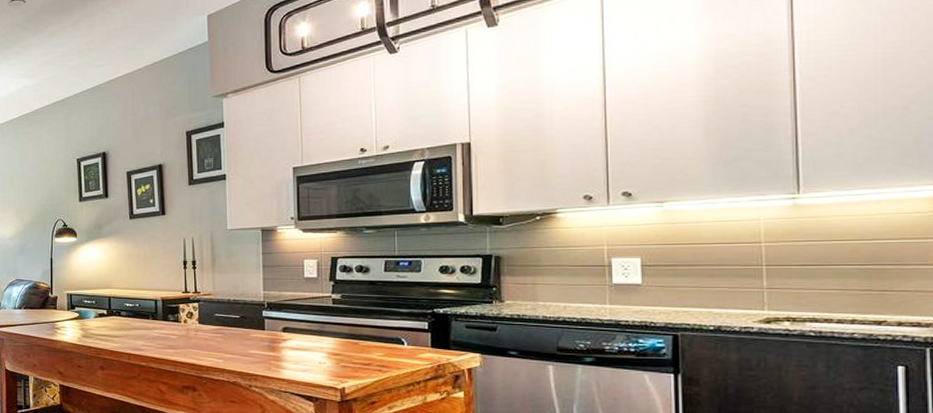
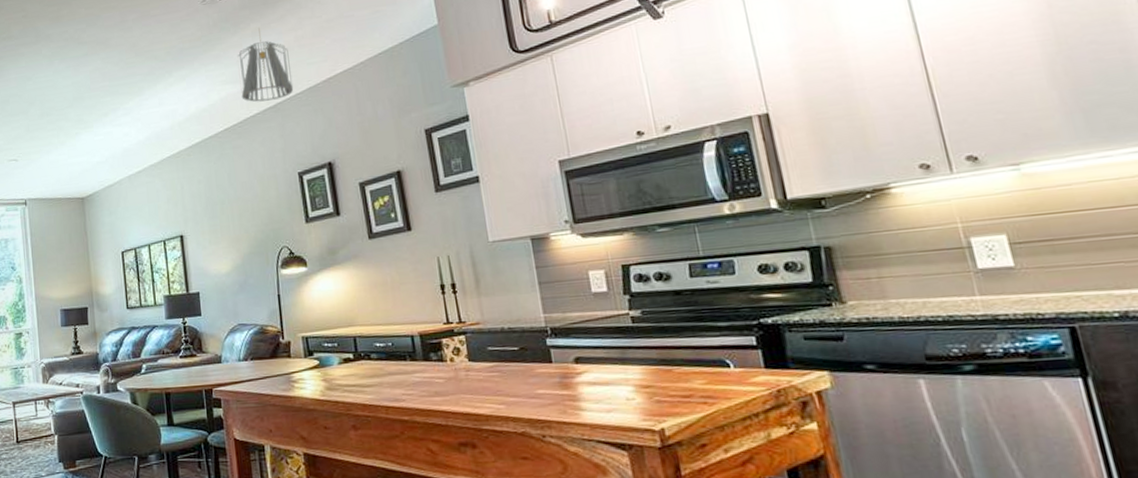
pendant light: none [35,30,80,96] -> present [237,27,294,102]

